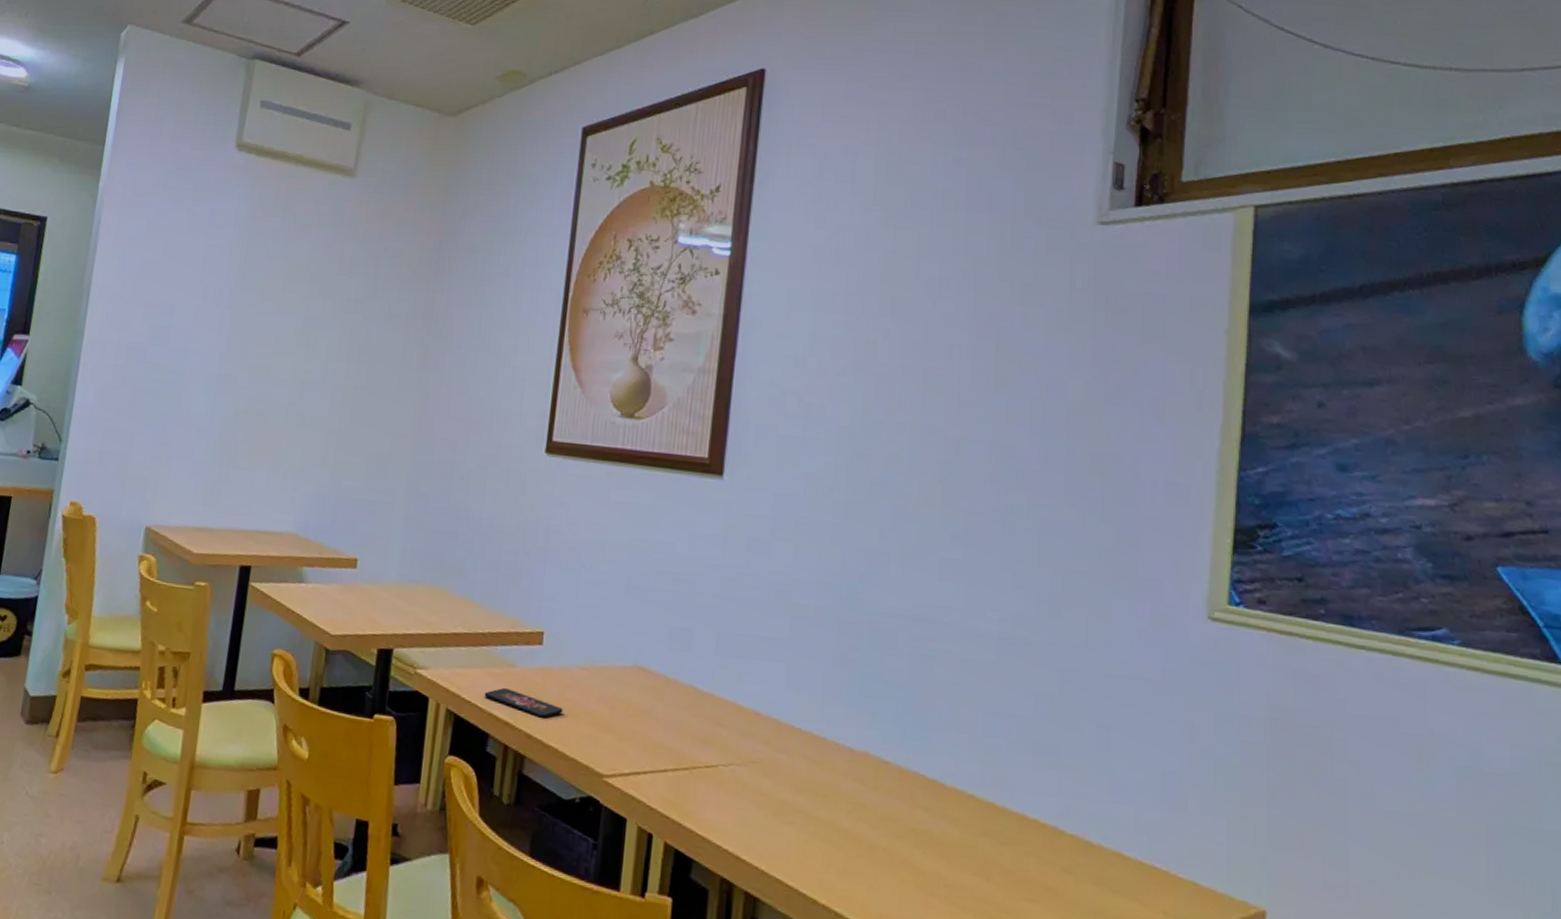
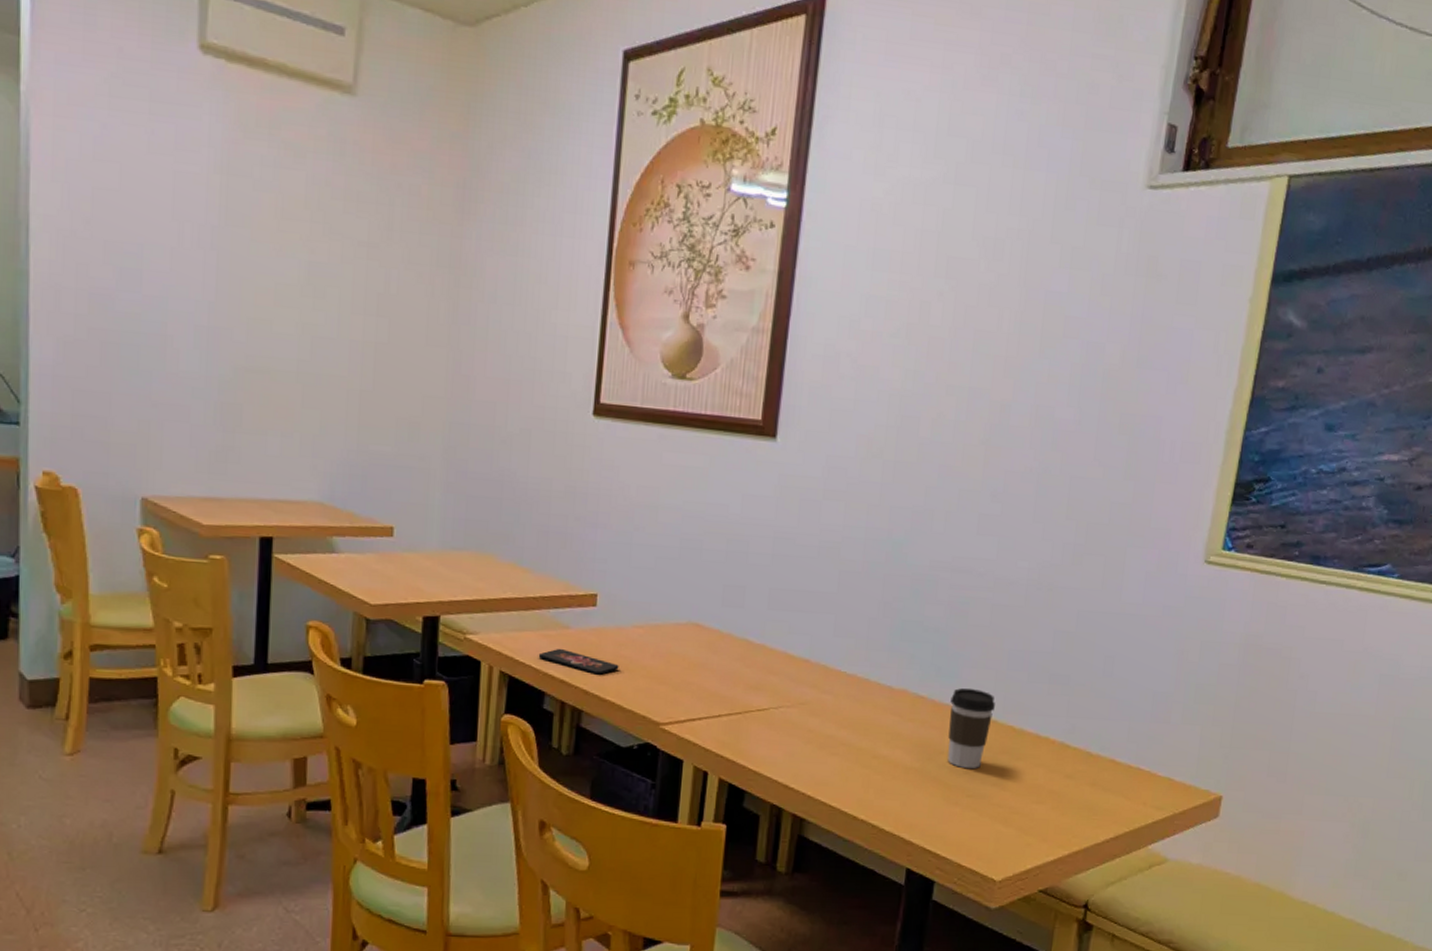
coffee cup: none [919,754,971,853] -> present [947,688,995,769]

